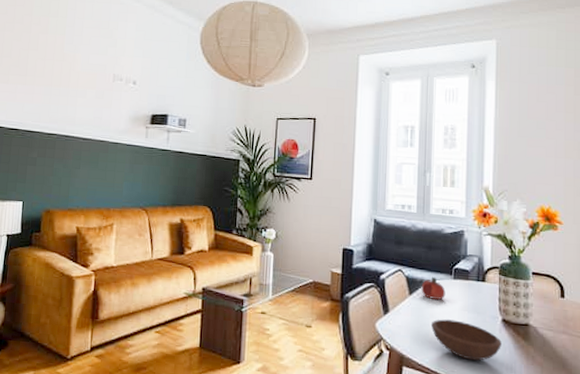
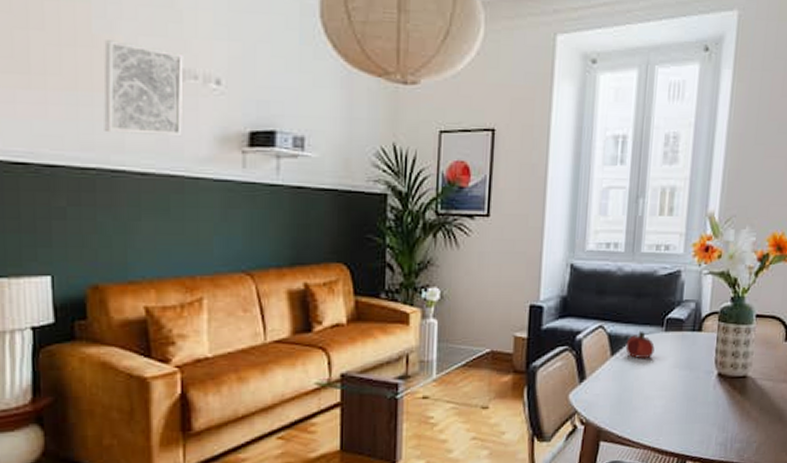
wall art: none [64,57,115,116] -> present [103,40,184,137]
bowl: present [430,319,501,361] -> none [635,380,715,425]

